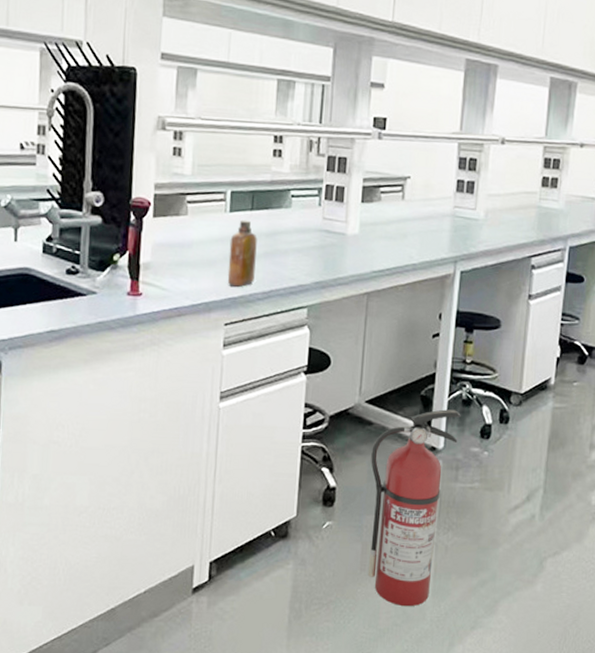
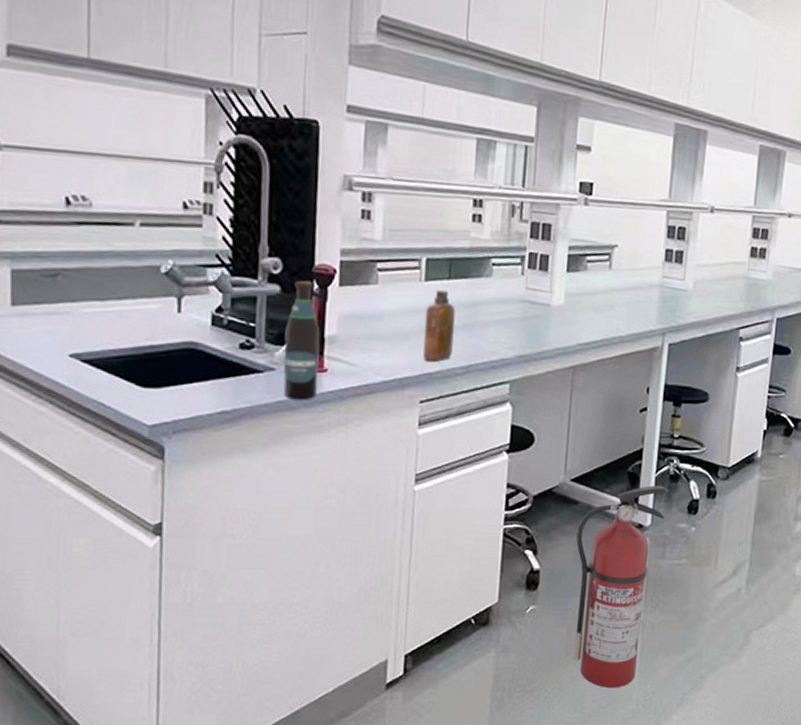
bottle: none [103,212,136,322] -> present [283,280,320,401]

